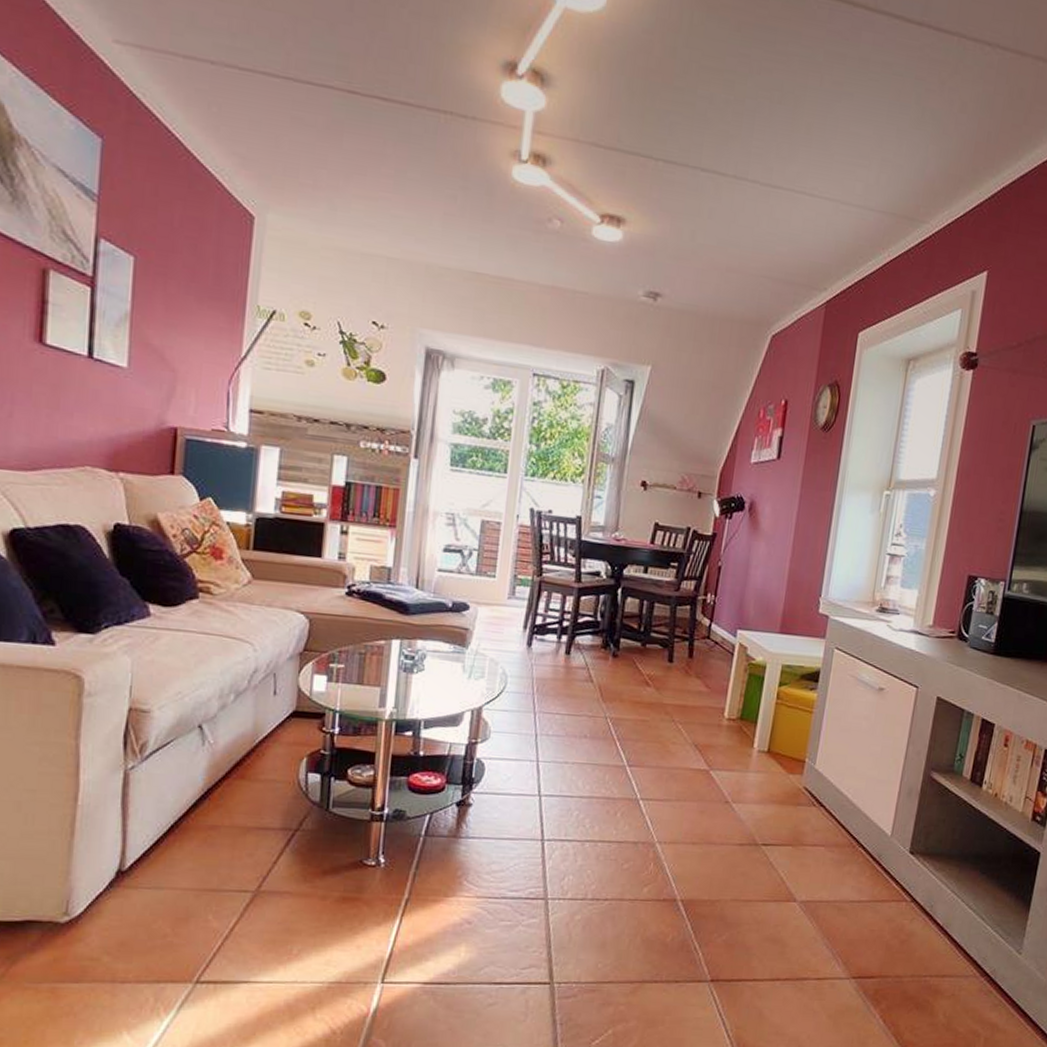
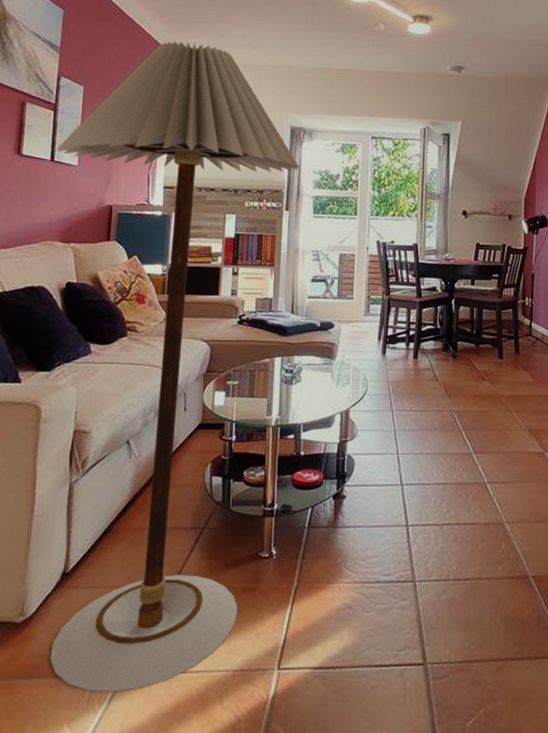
floor lamp: none [96,206,437,1000] -> present [49,41,301,692]

